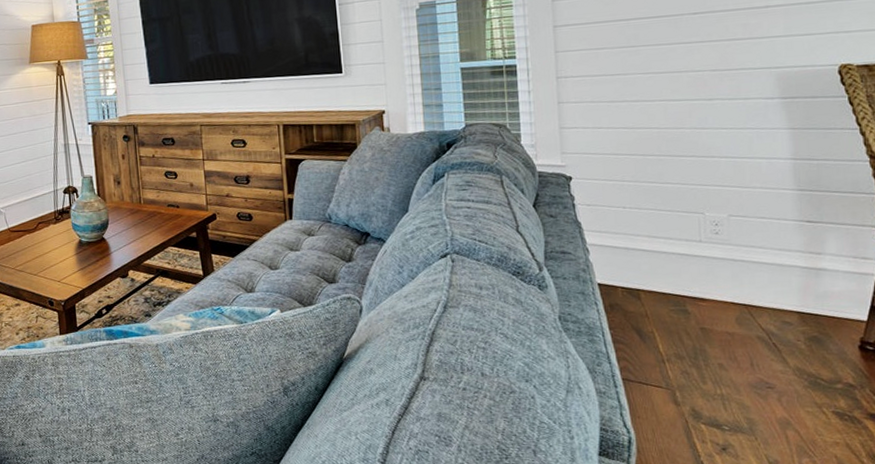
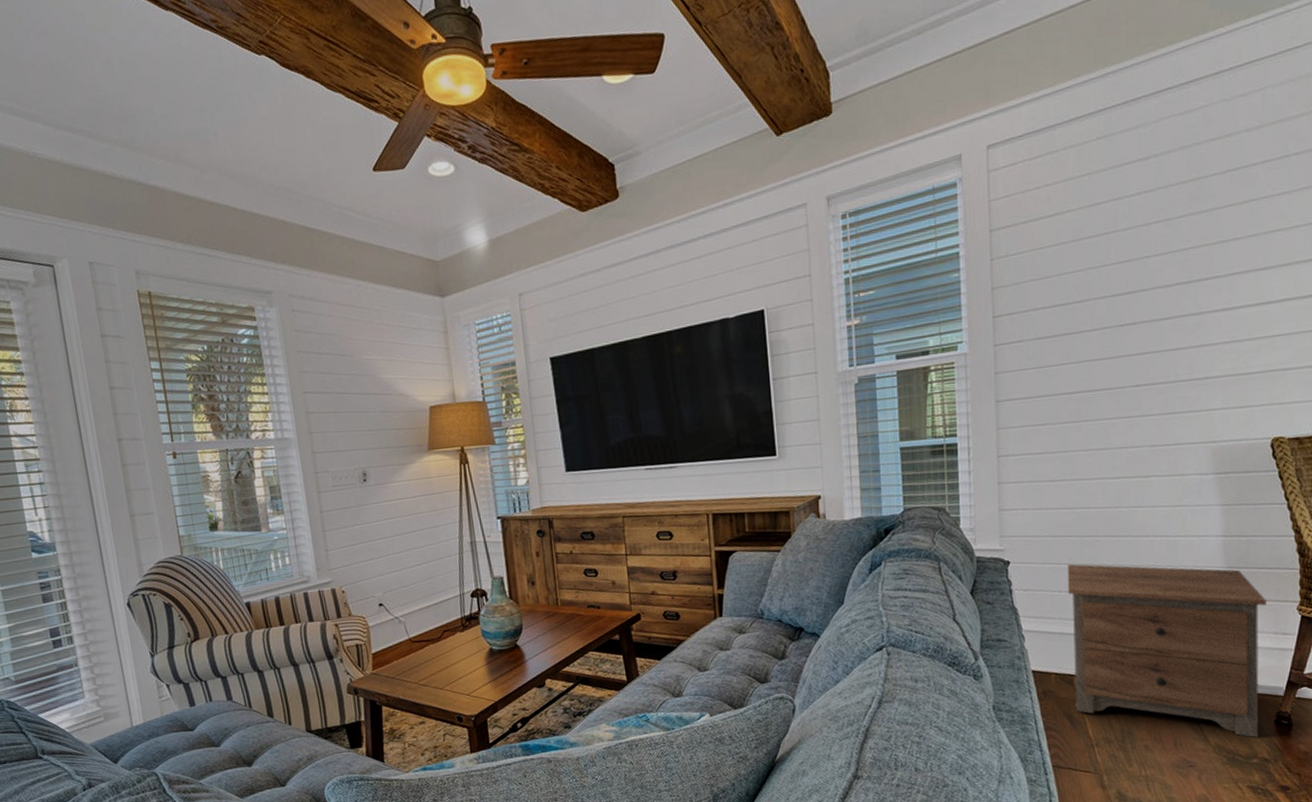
nightstand: none [631,181,843,362] -> present [1067,564,1266,738]

